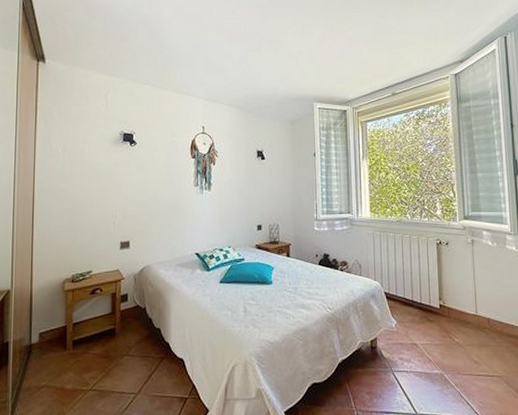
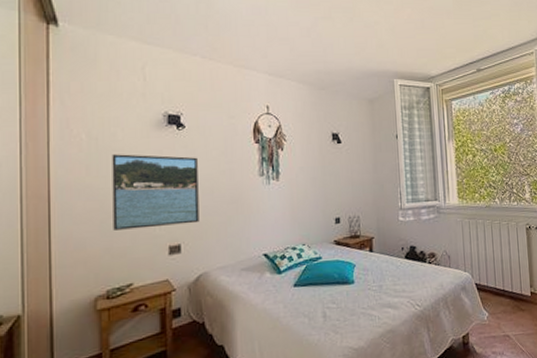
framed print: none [79,165,145,227] -> present [112,154,200,230]

